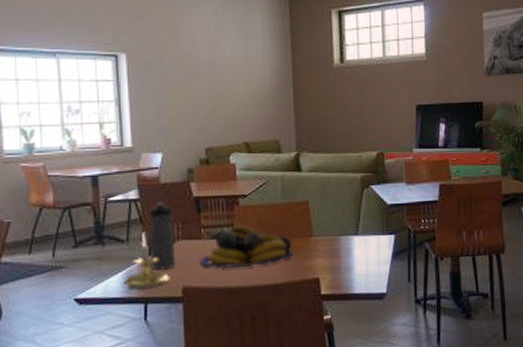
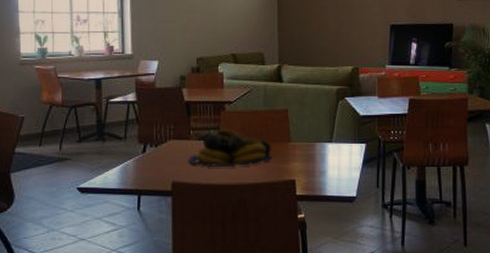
candle holder: present [124,232,169,290] -> none [120,131,160,183]
water bottle: present [148,202,176,270] -> none [143,105,167,166]

